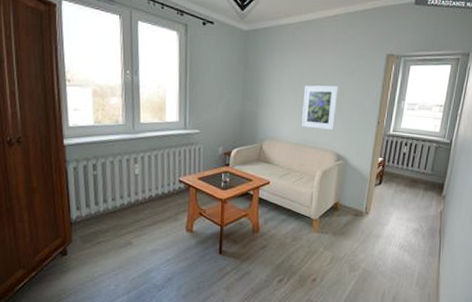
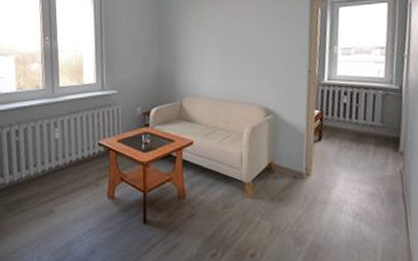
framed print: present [301,85,338,131] -> none [222,35,261,83]

